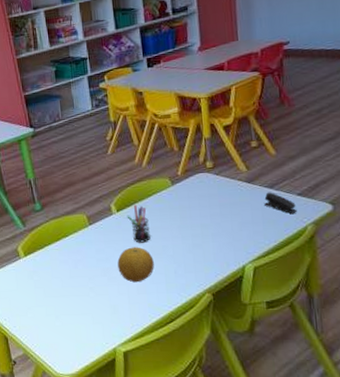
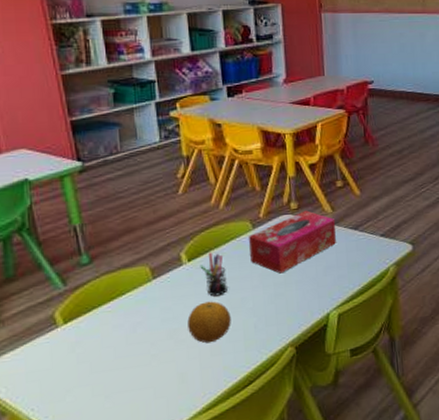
tissue box: none [168,169,251,226] -> present [249,210,336,274]
stapler: present [264,192,298,214] -> none [349,233,381,255]

